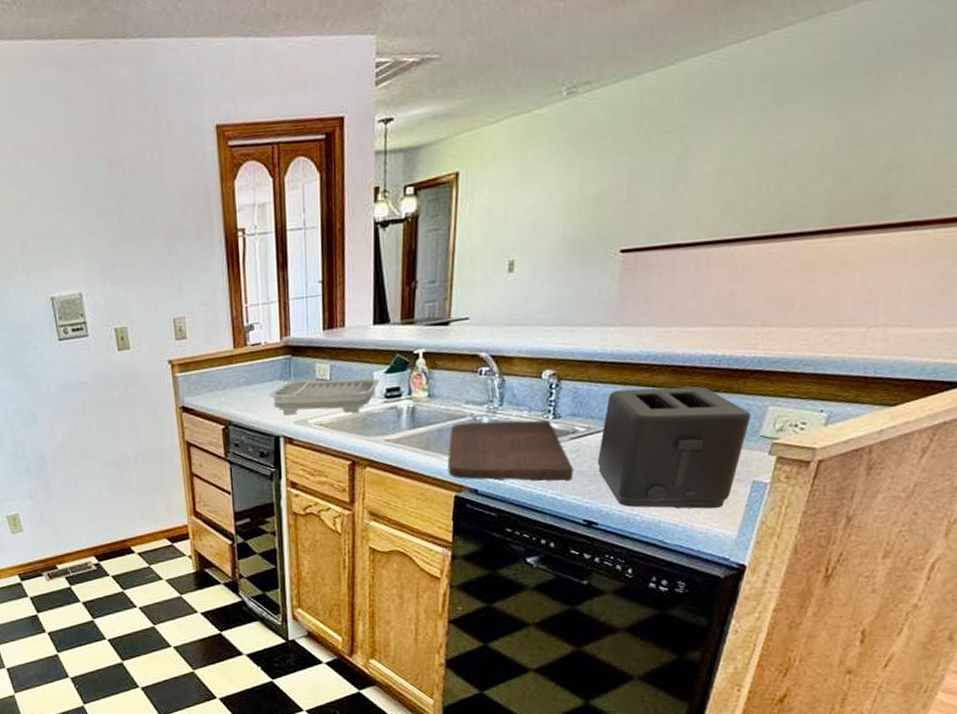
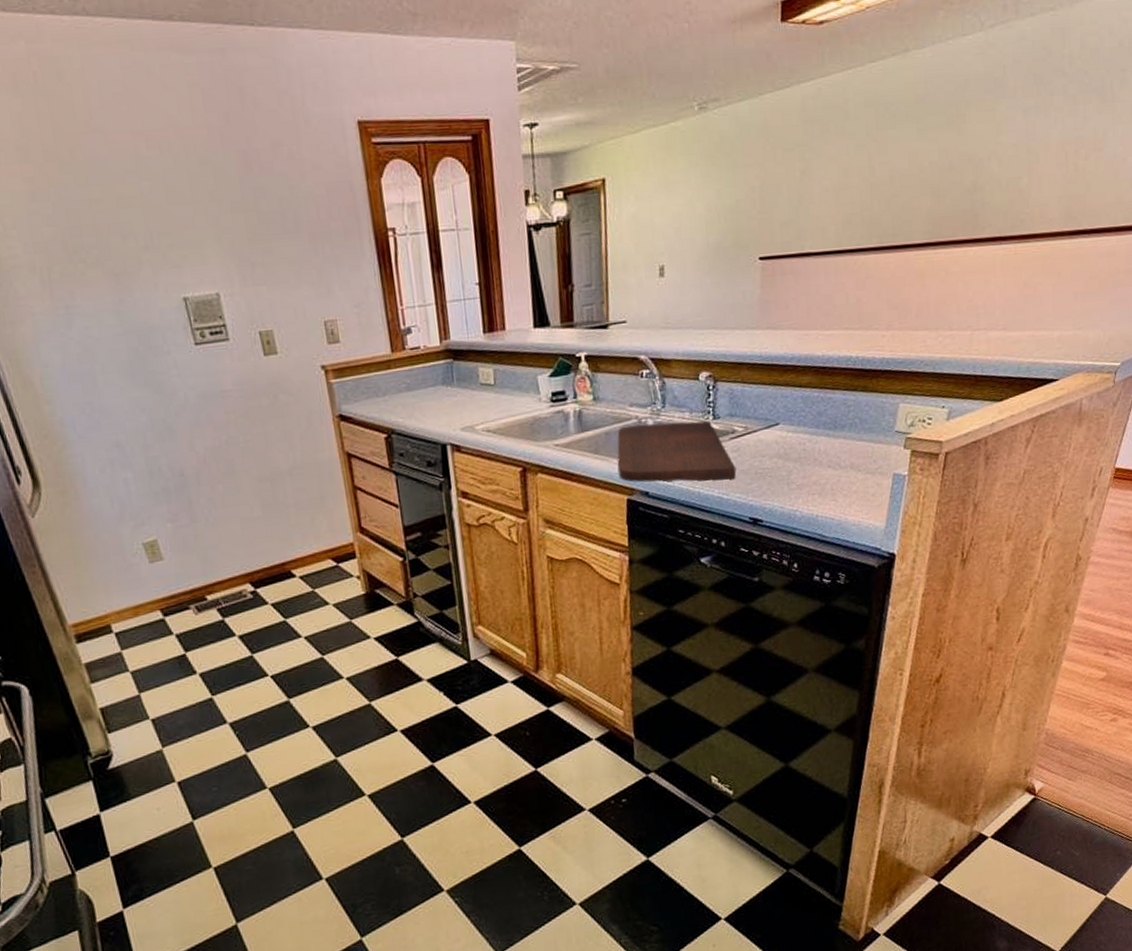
dish rack: present [268,378,380,416] -> none [431,382,545,422]
toaster: present [597,386,751,509] -> none [756,386,886,504]

